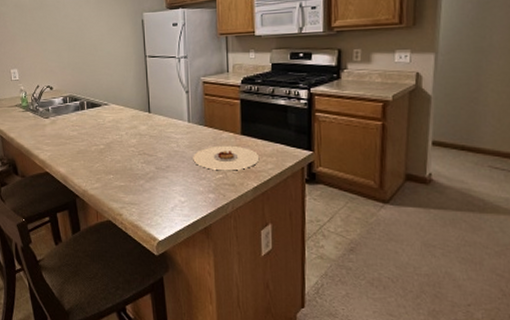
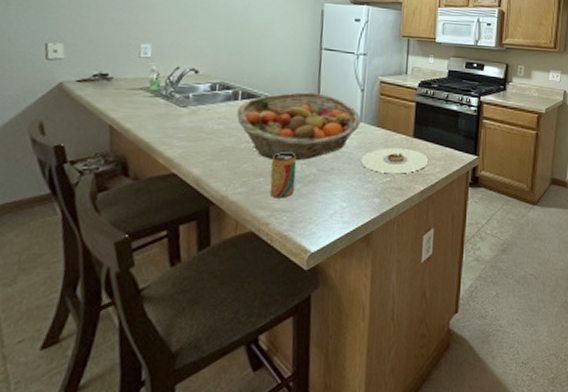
fruit basket: none [85,98,189,160] -> present [237,92,361,161]
beverage can: none [117,153,139,193] -> present [269,152,296,198]

